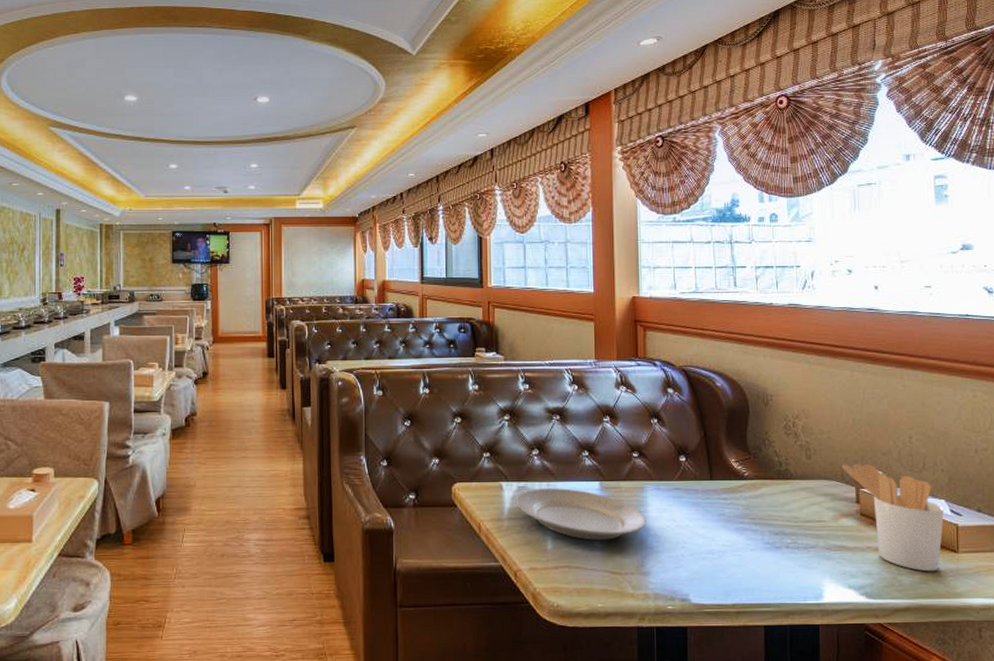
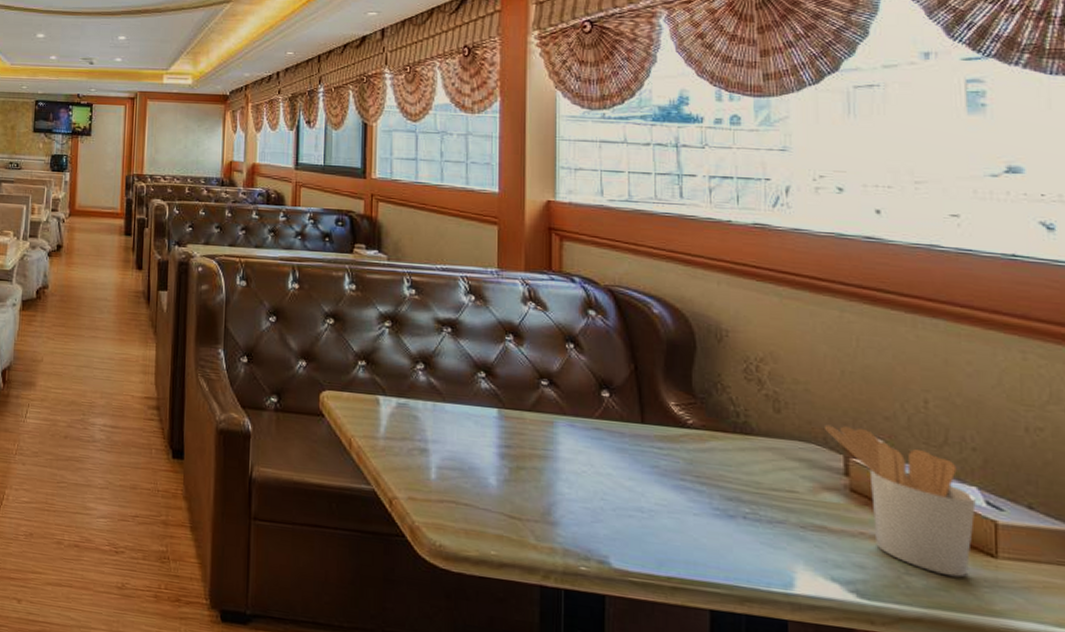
plate: present [515,488,647,540] -> none [393,407,556,478]

